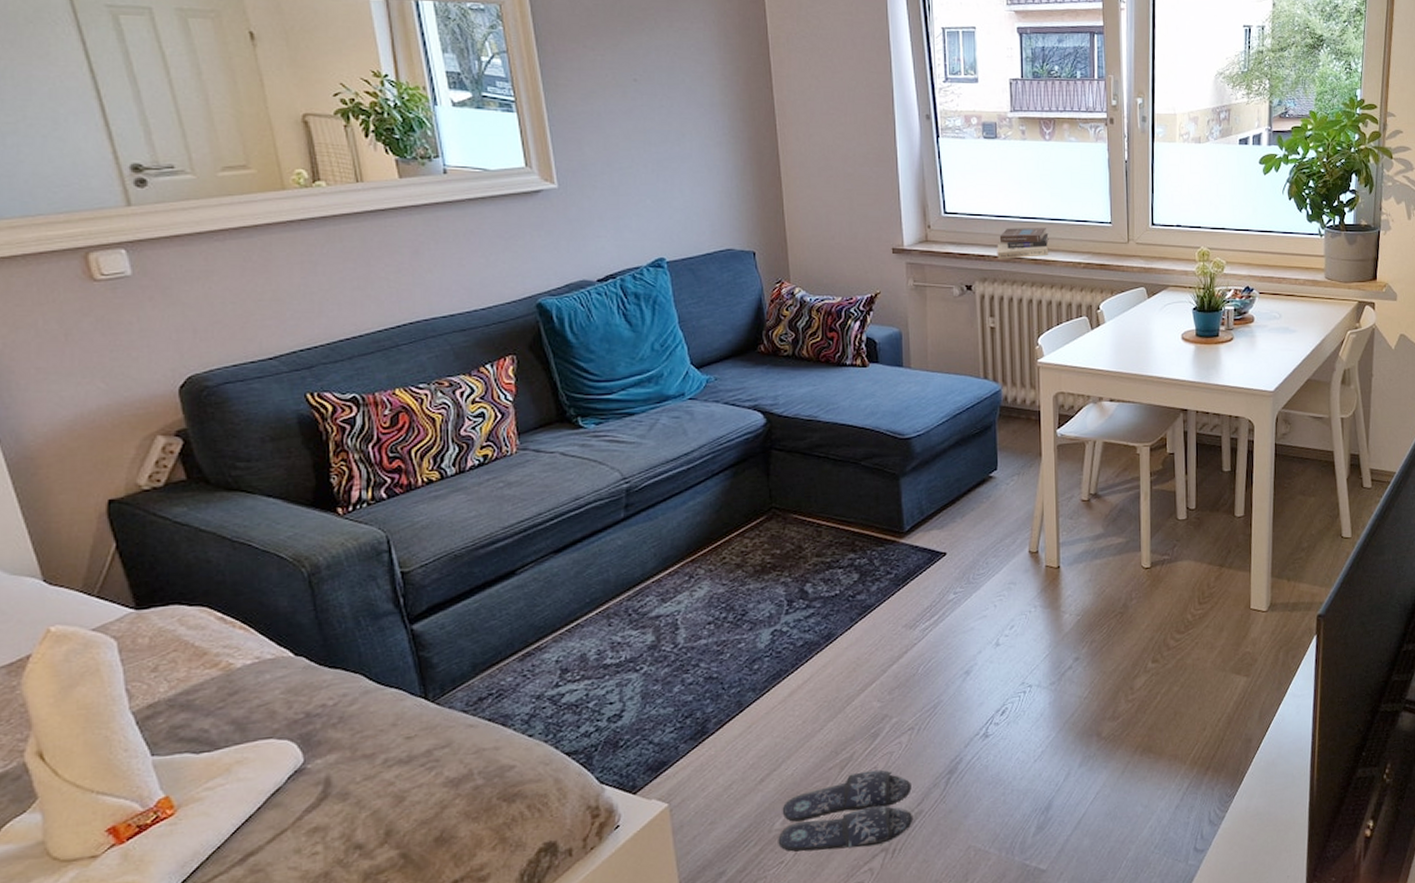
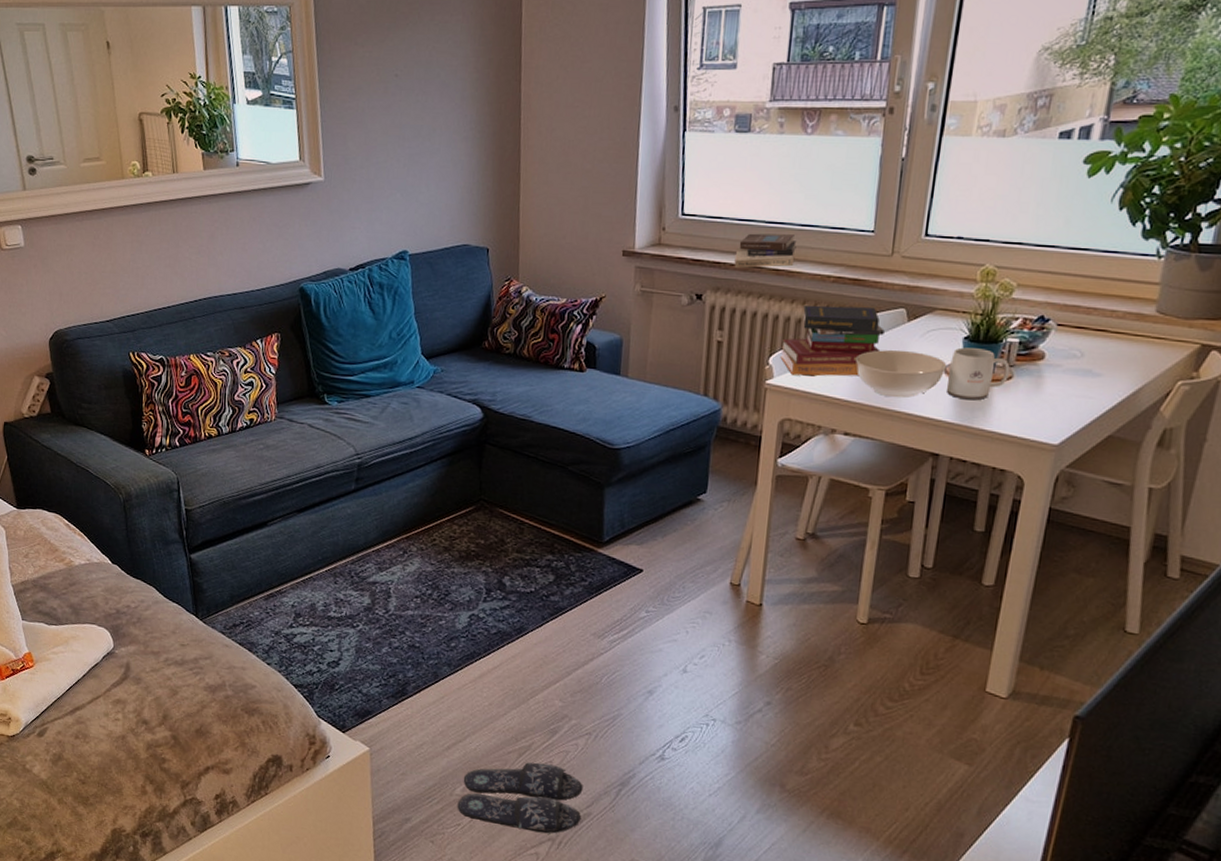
books: none [1047,288,1131,352] -> present [780,305,885,377]
bowl: none [1110,323,1183,365] -> present [855,349,947,399]
mug: none [1185,317,1232,361] -> present [947,347,1011,400]

